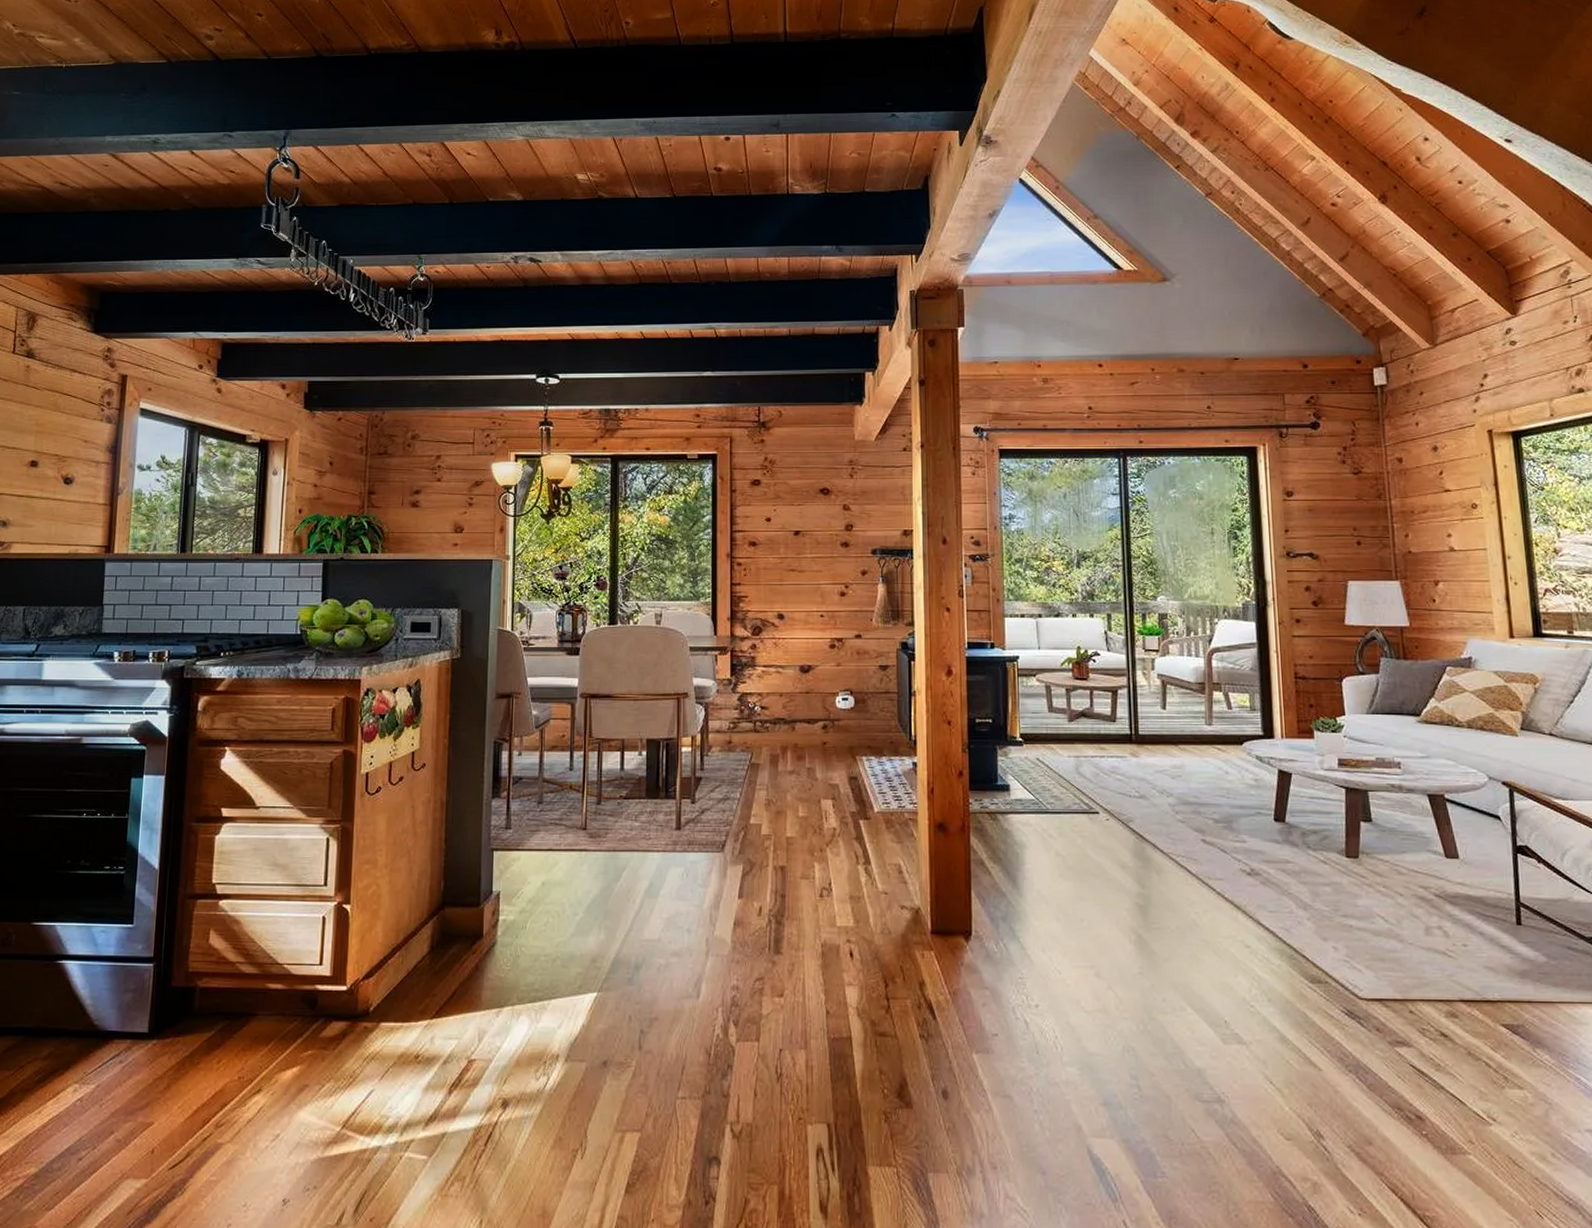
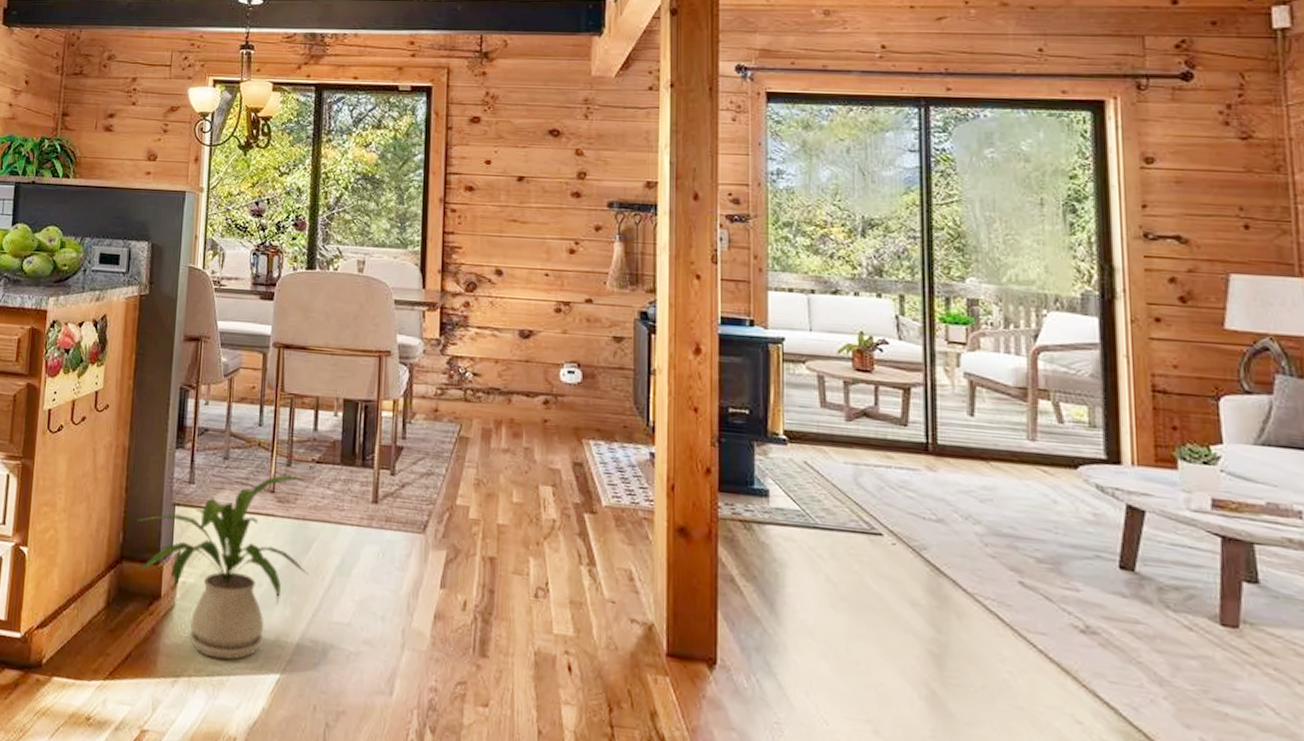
house plant: none [456,812,620,986] -> present [136,475,308,660]

